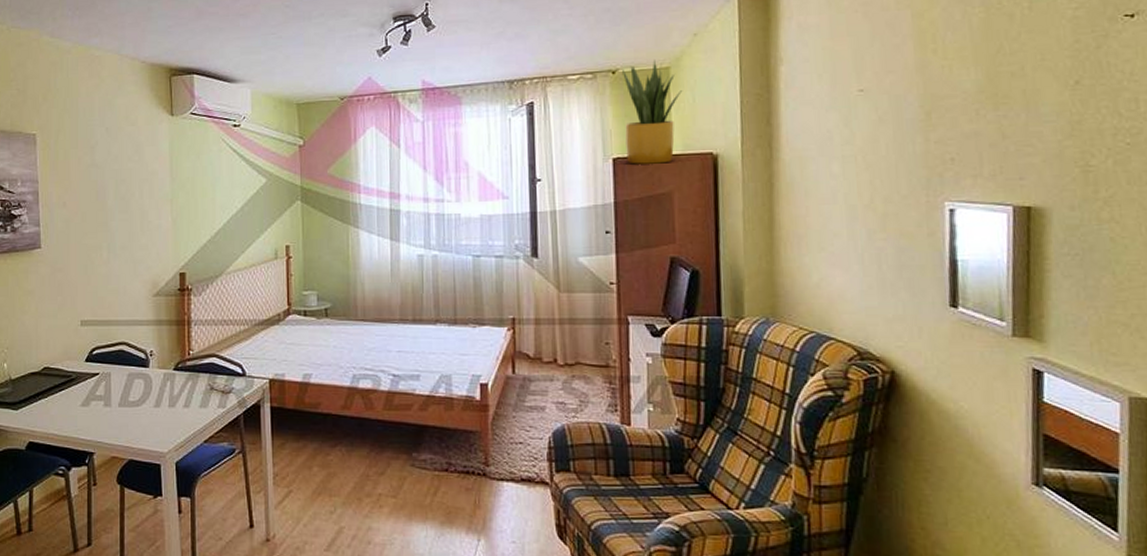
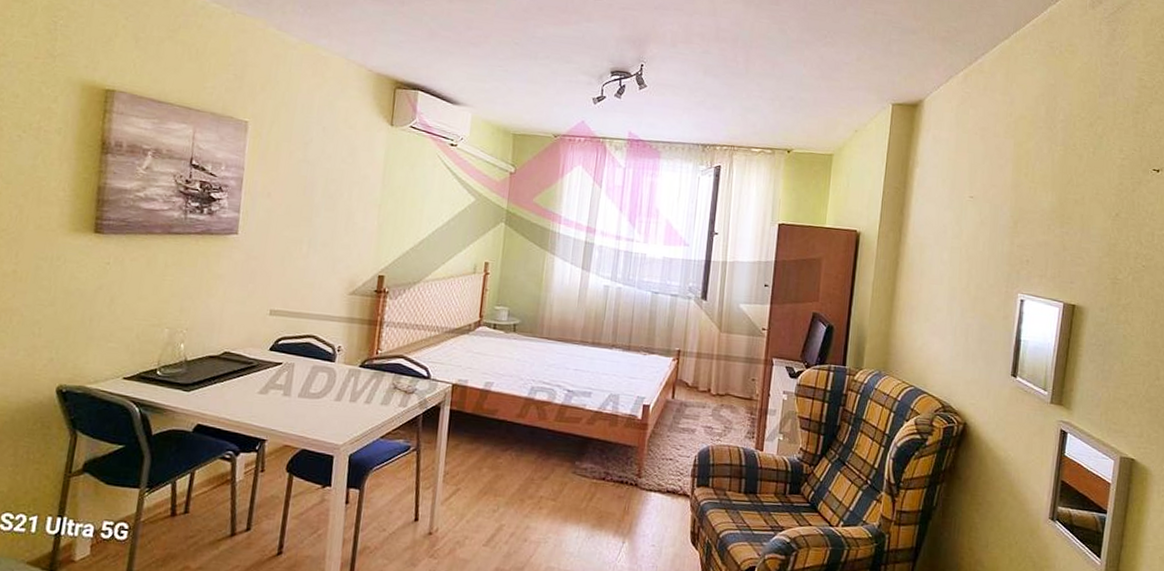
planter: present [621,60,683,164] -> none [789,146,841,234]

